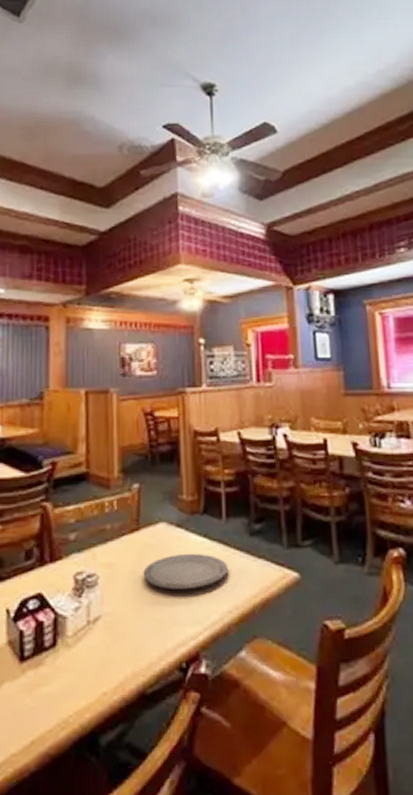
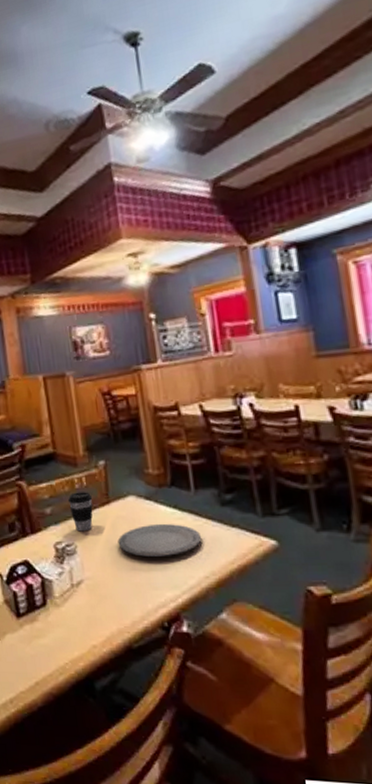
coffee cup: none [96,517,122,561] -> present [68,492,93,532]

